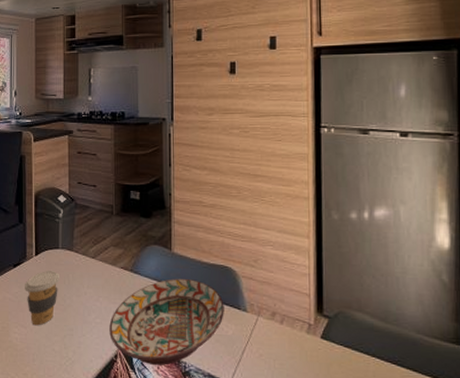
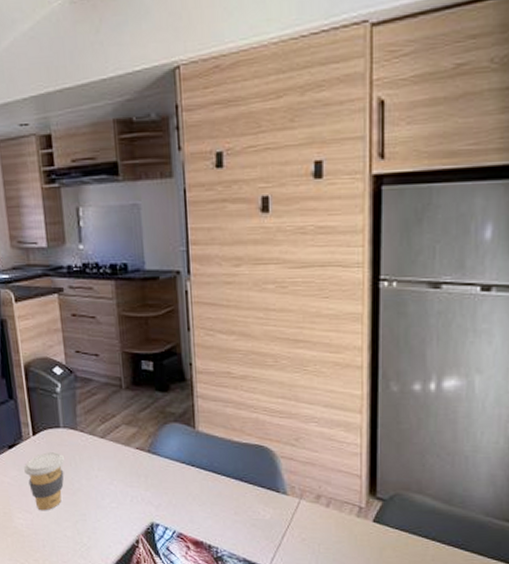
decorative bowl: present [109,279,224,366] -> none [127,460,261,551]

